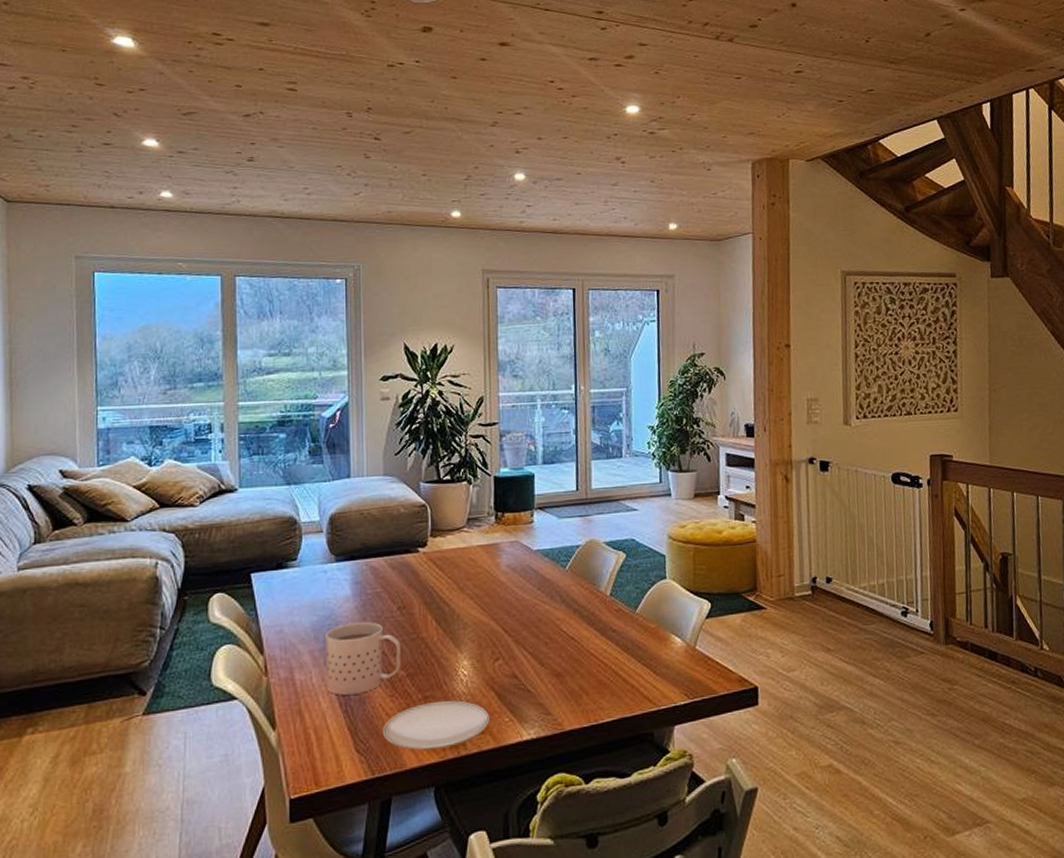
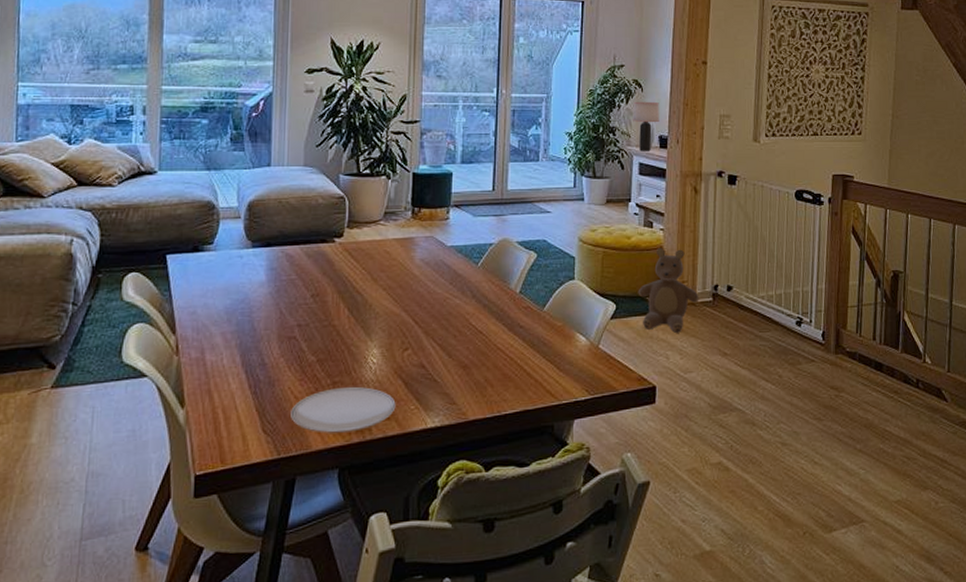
mug: present [325,622,402,696] -> none [236,307,313,377]
table lamp: none [715,389,745,442] -> present [632,101,659,151]
teddy bear: none [733,541,798,630] -> present [638,248,699,333]

